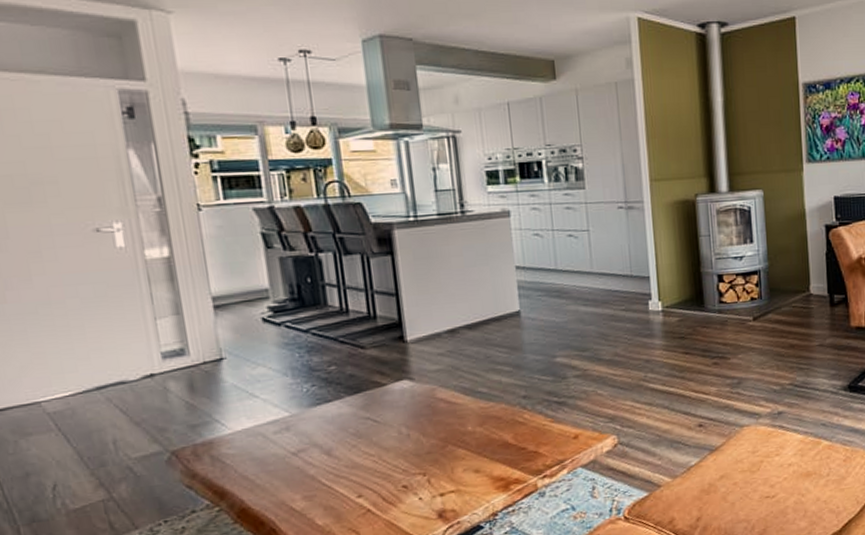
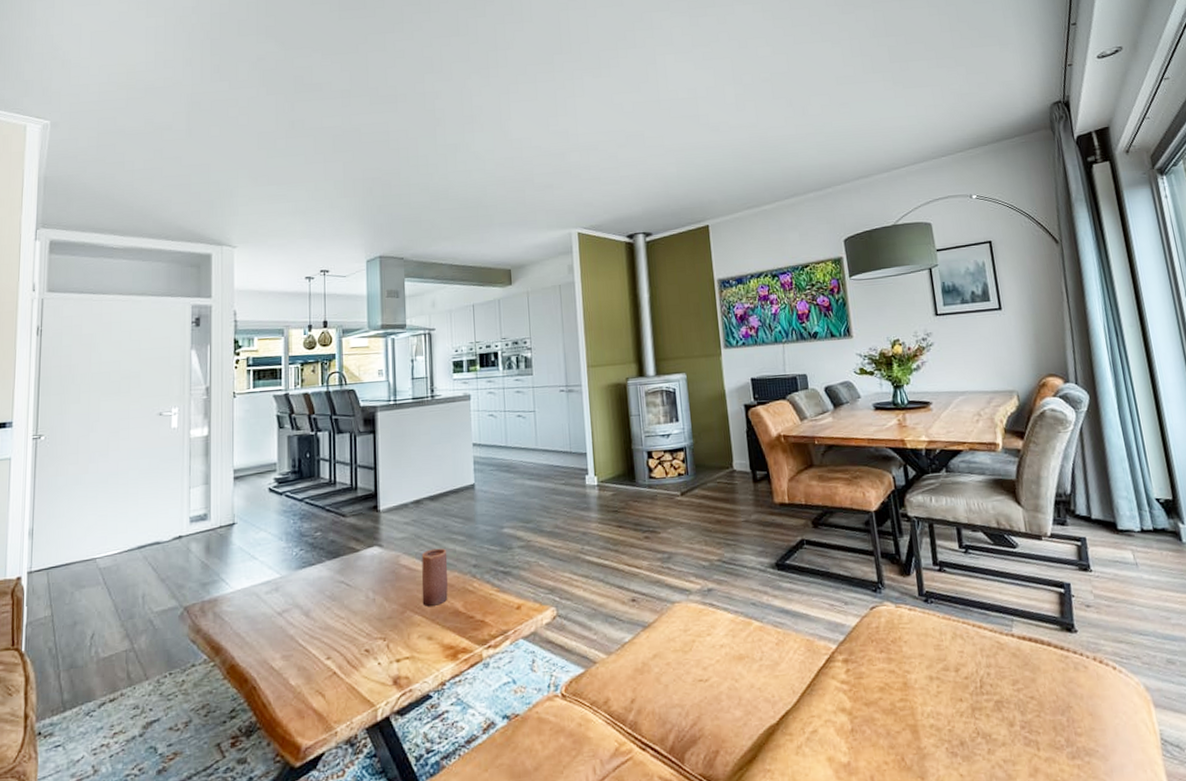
candle: none [461,379,495,440] -> present [421,548,449,606]

